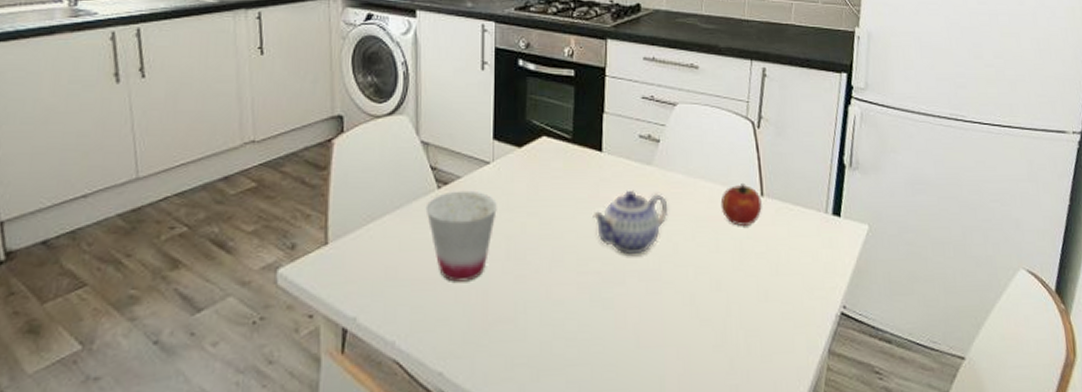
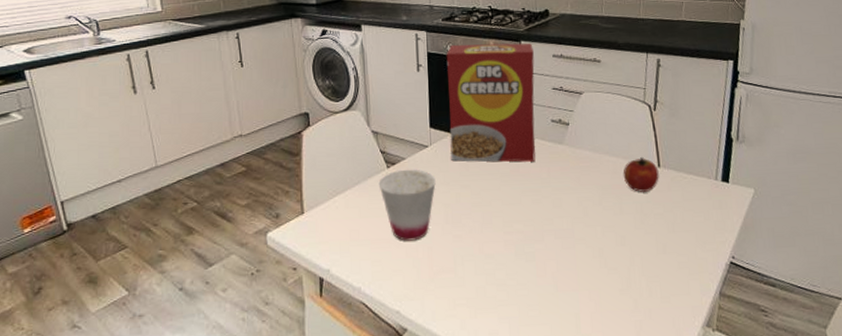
cereal box: none [517,39,622,186] -> present [446,43,536,162]
teapot: present [592,190,669,255] -> none [514,165,579,218]

